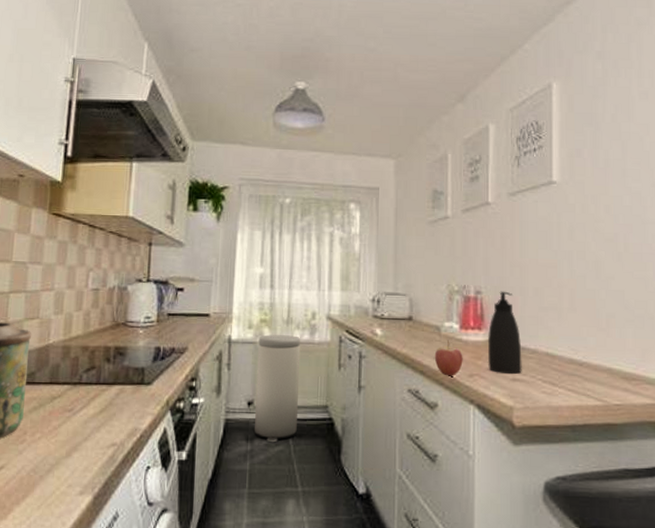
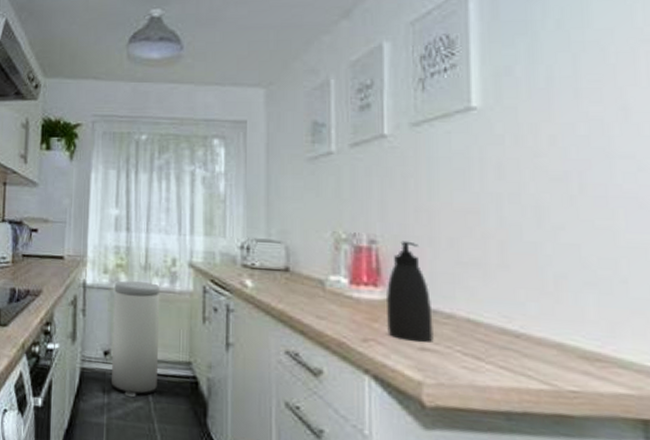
fruit: present [434,340,463,376] -> none [317,296,354,340]

